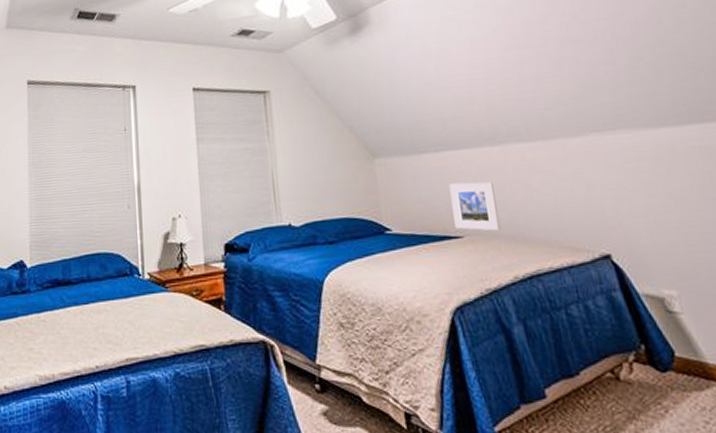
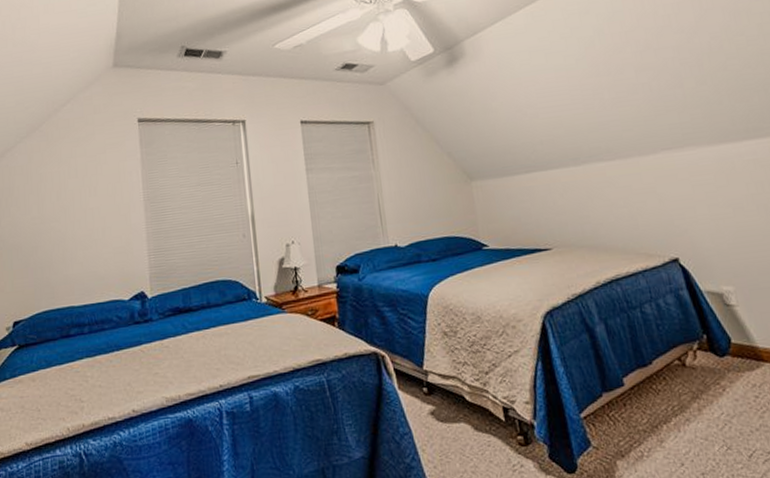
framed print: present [449,182,500,231] -> none [539,198,584,243]

